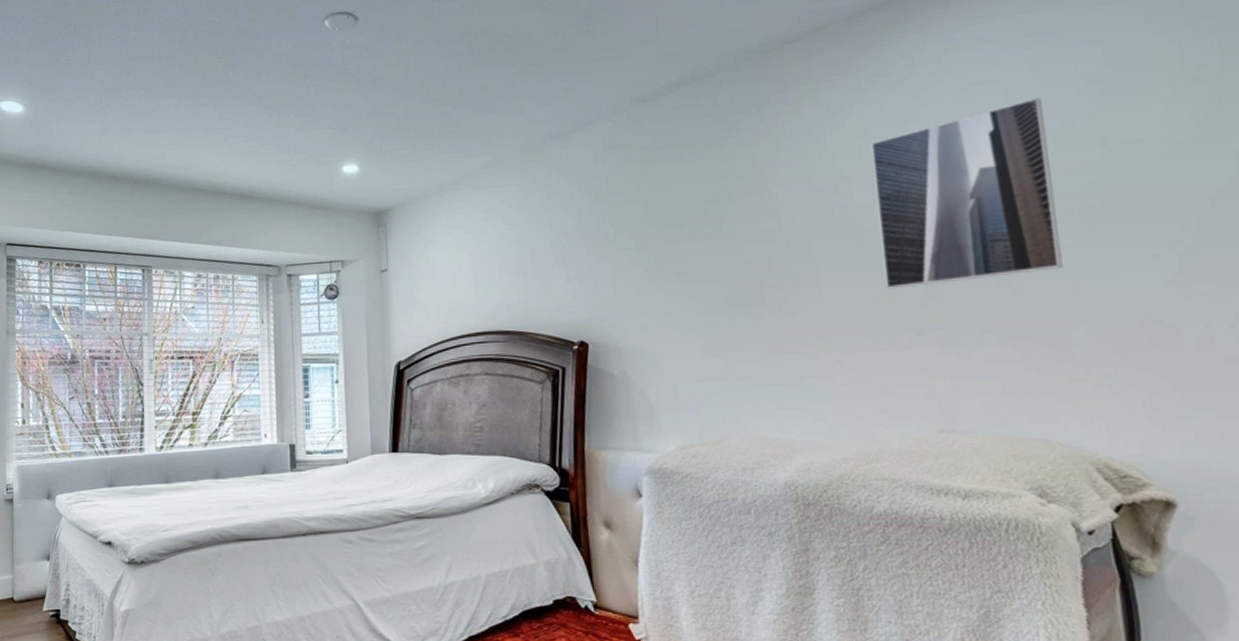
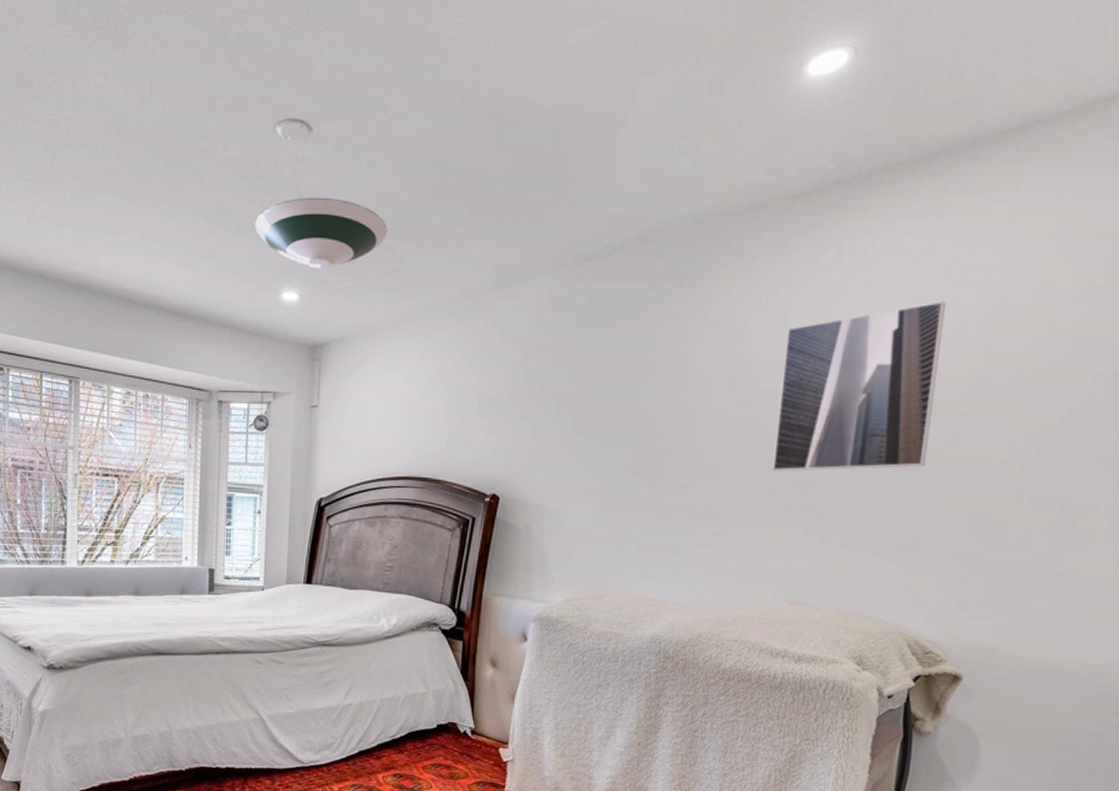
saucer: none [311,75,440,141] -> present [255,197,387,269]

